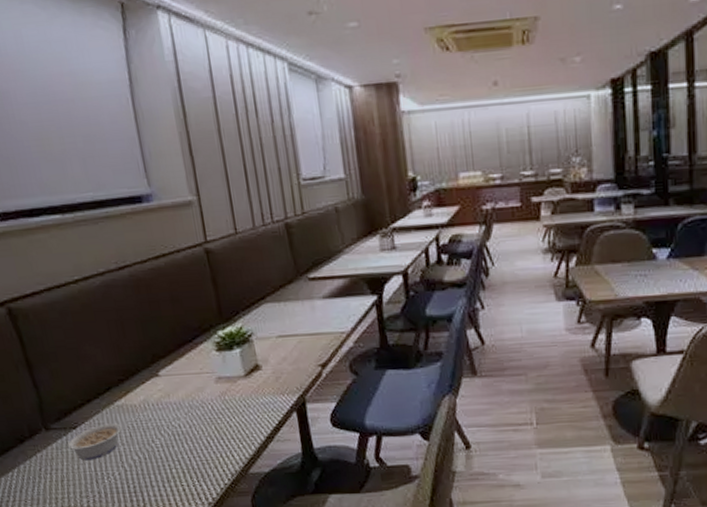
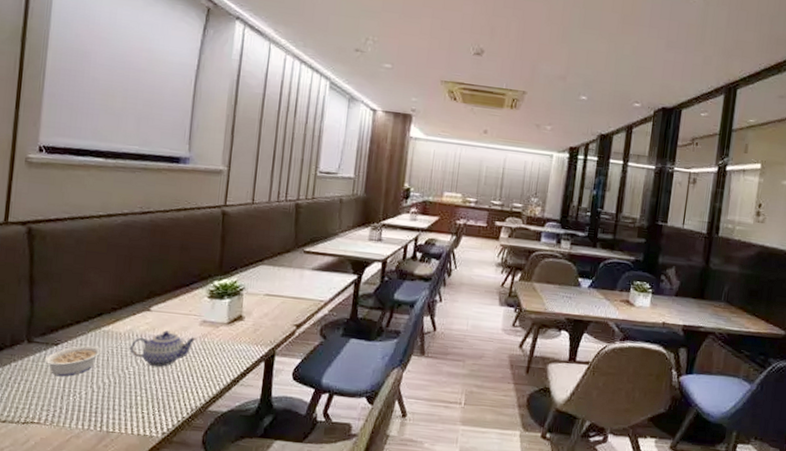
teapot: none [149,395,216,436] -> present [130,330,197,367]

